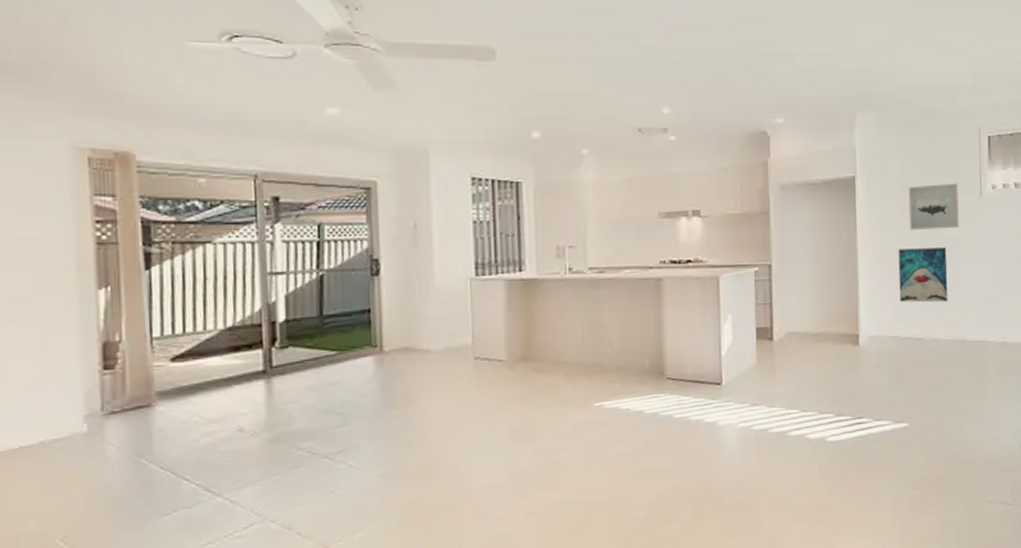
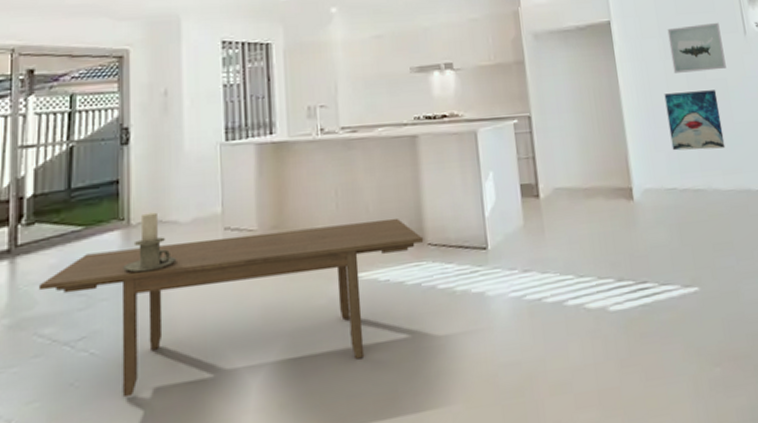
dining table: none [295,354,664,504] -> present [38,218,424,398]
candle holder: none [377,340,429,396] -> present [123,212,177,273]

